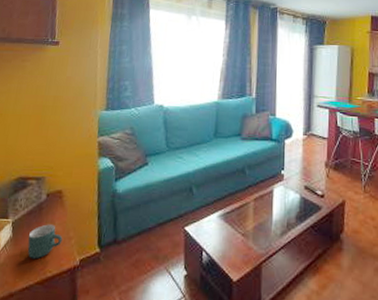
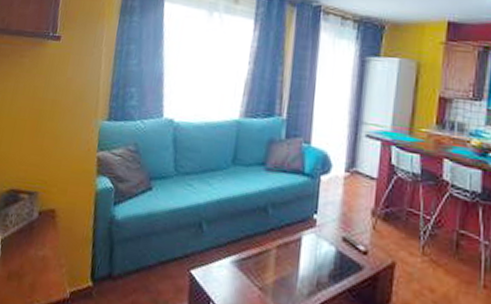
mug: present [27,224,63,260] -> none [15,246,53,285]

